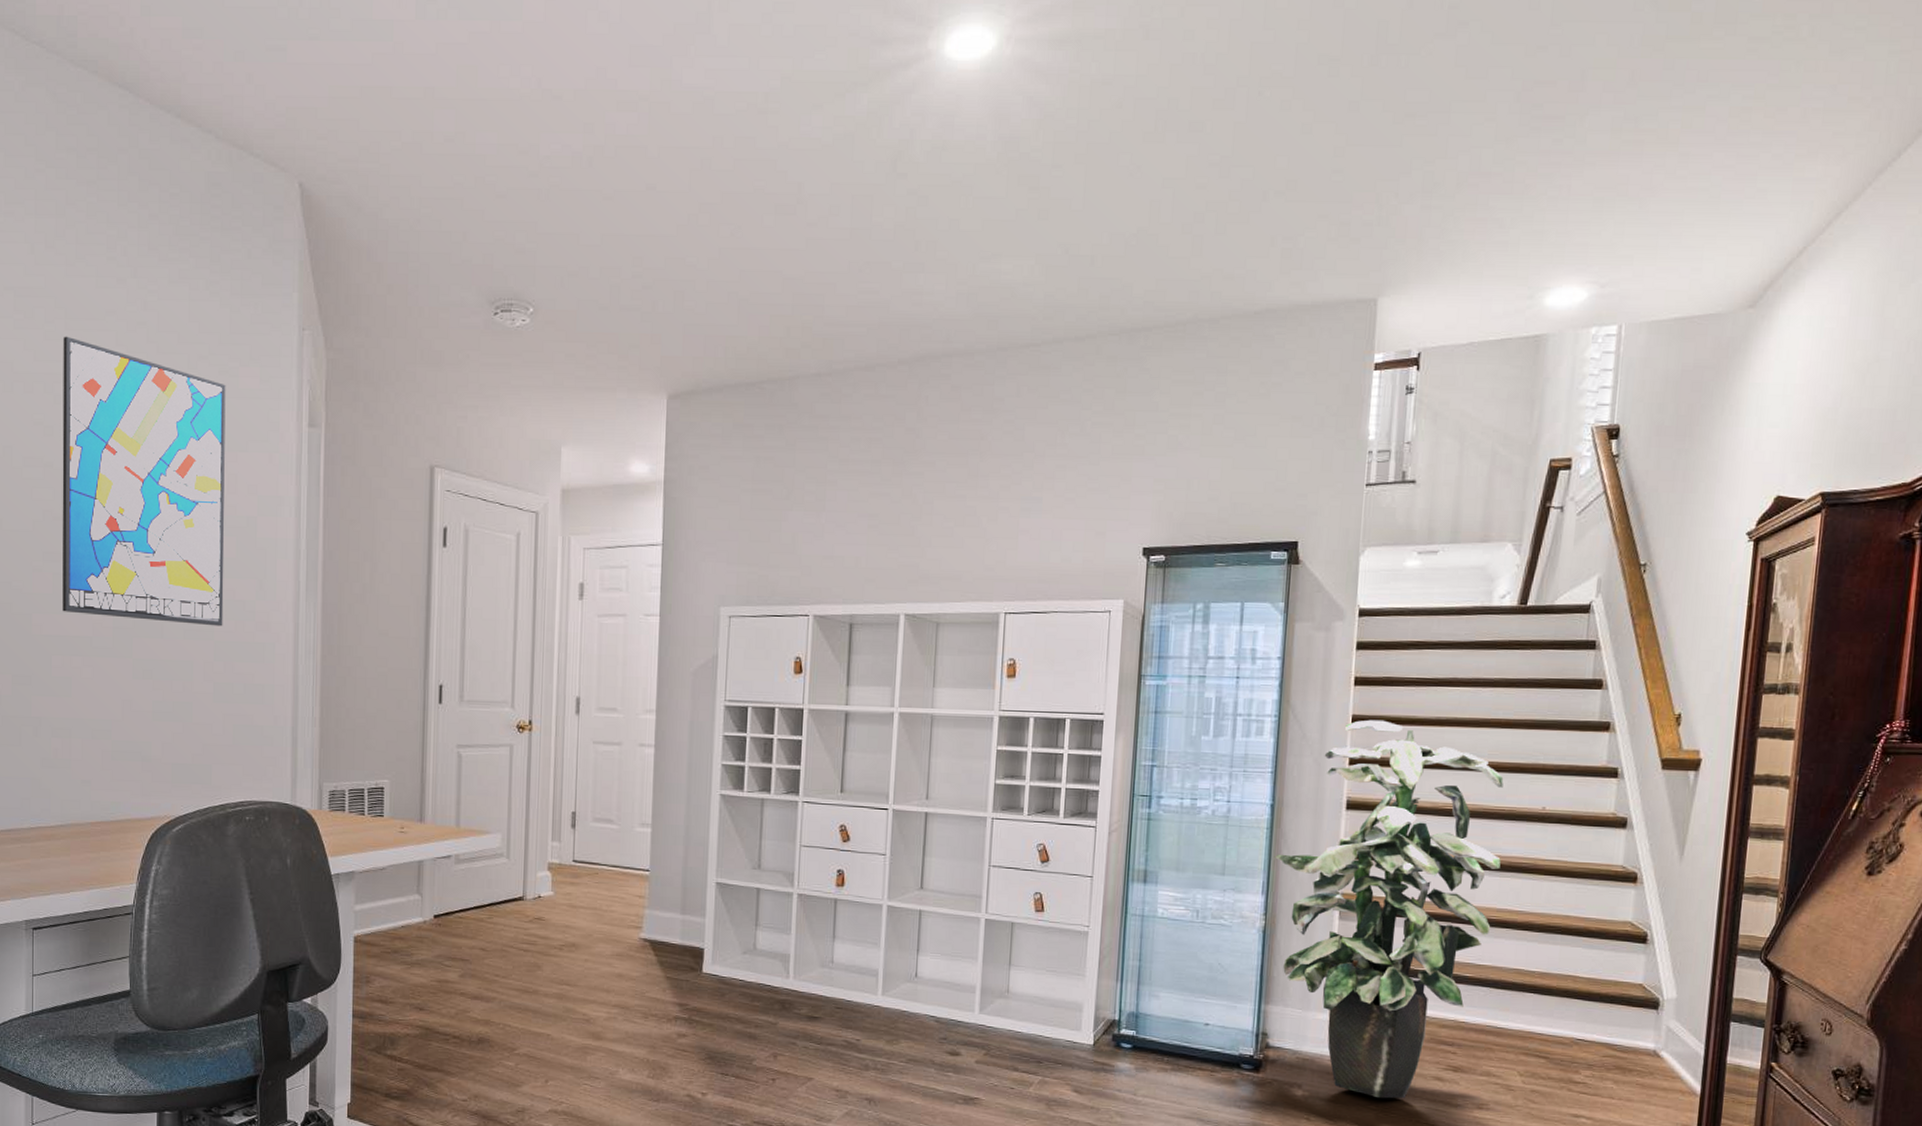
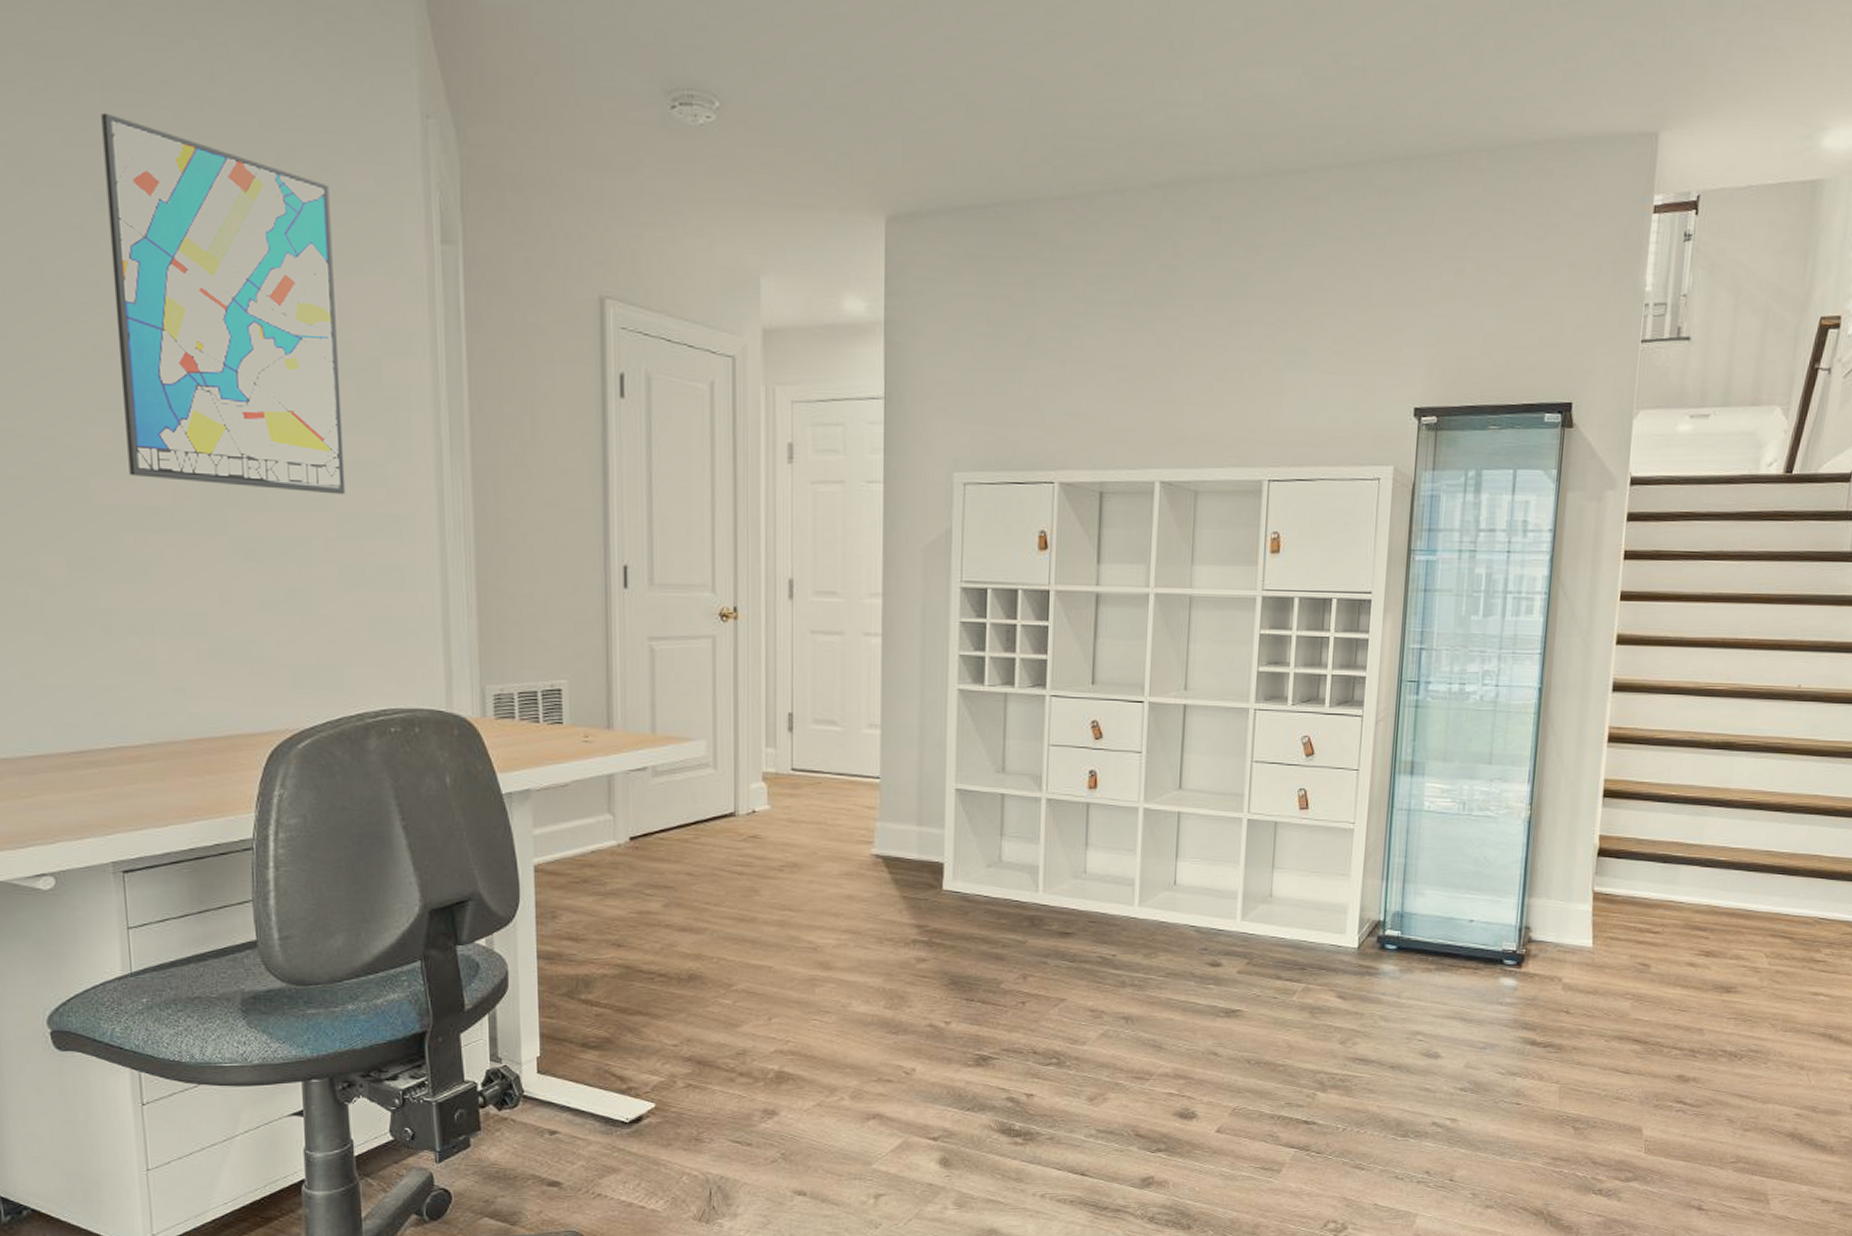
indoor plant: present [1274,719,1504,1099] -> none [1540,596,1763,987]

